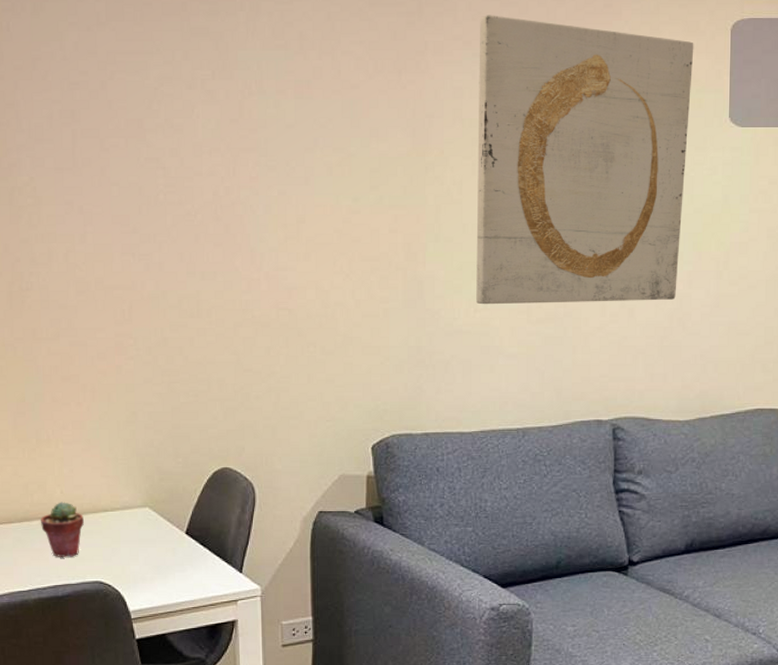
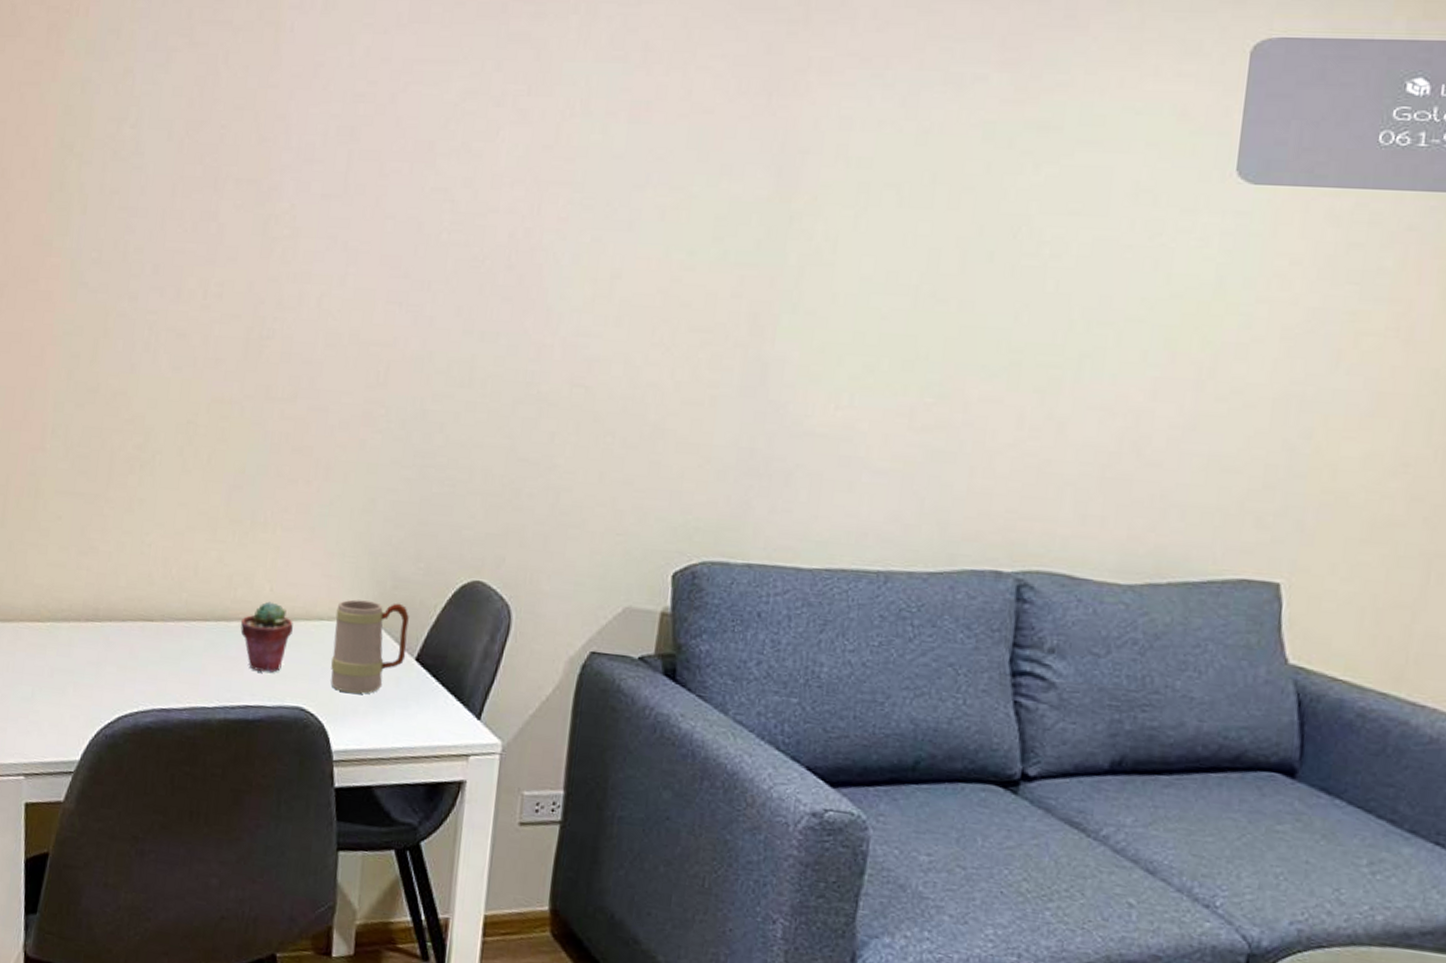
mug: none [117,491,178,565] -> present [331,599,409,694]
wall art: present [476,15,694,305] -> none [839,25,1193,415]

